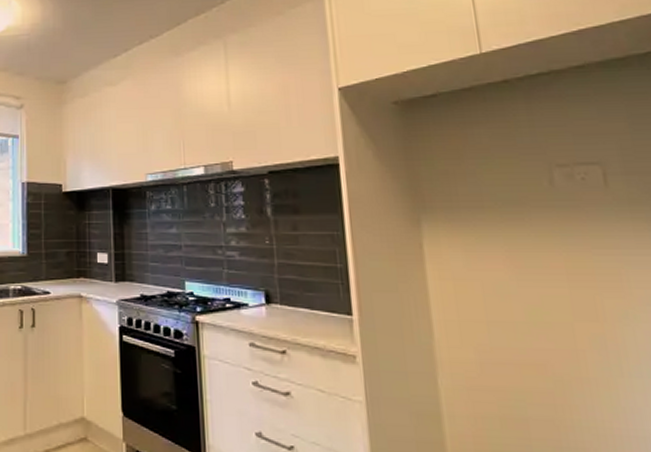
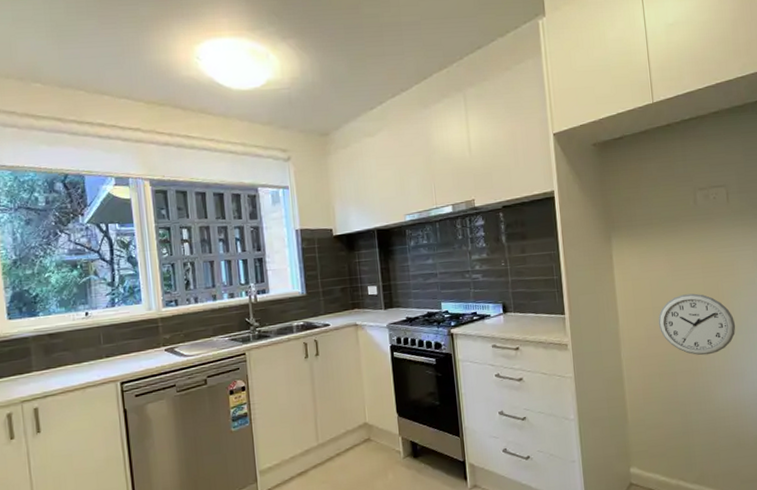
wall clock: none [496,308,630,401] -> present [658,293,736,356]

